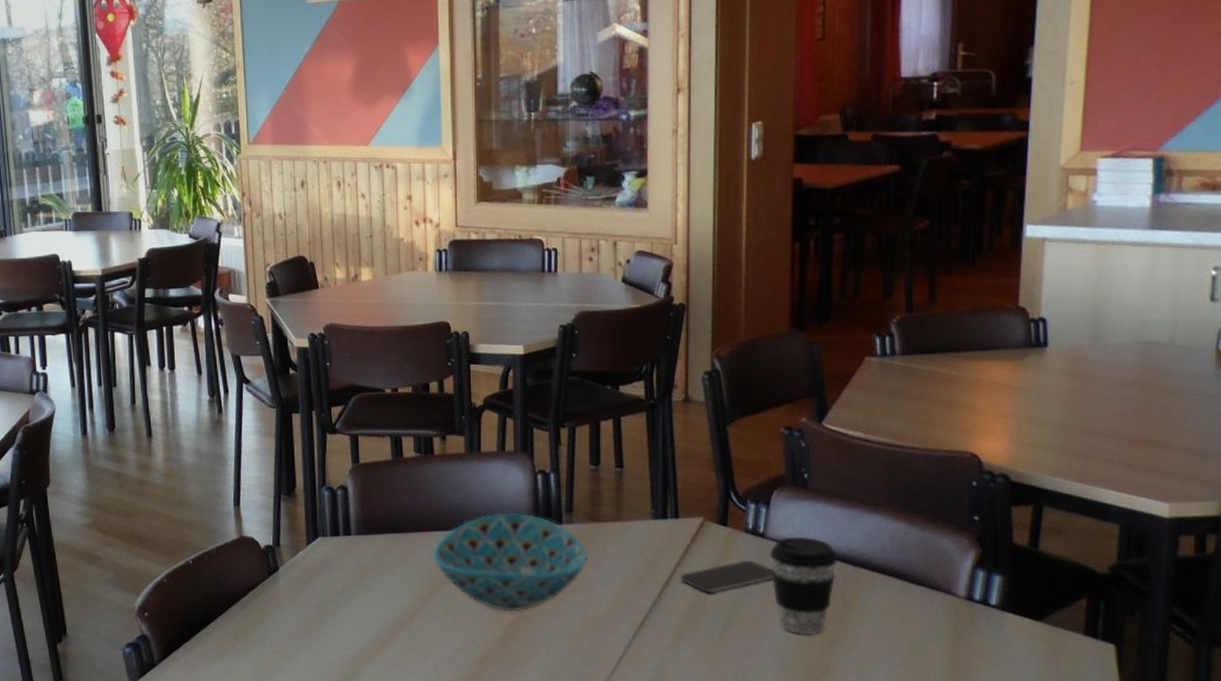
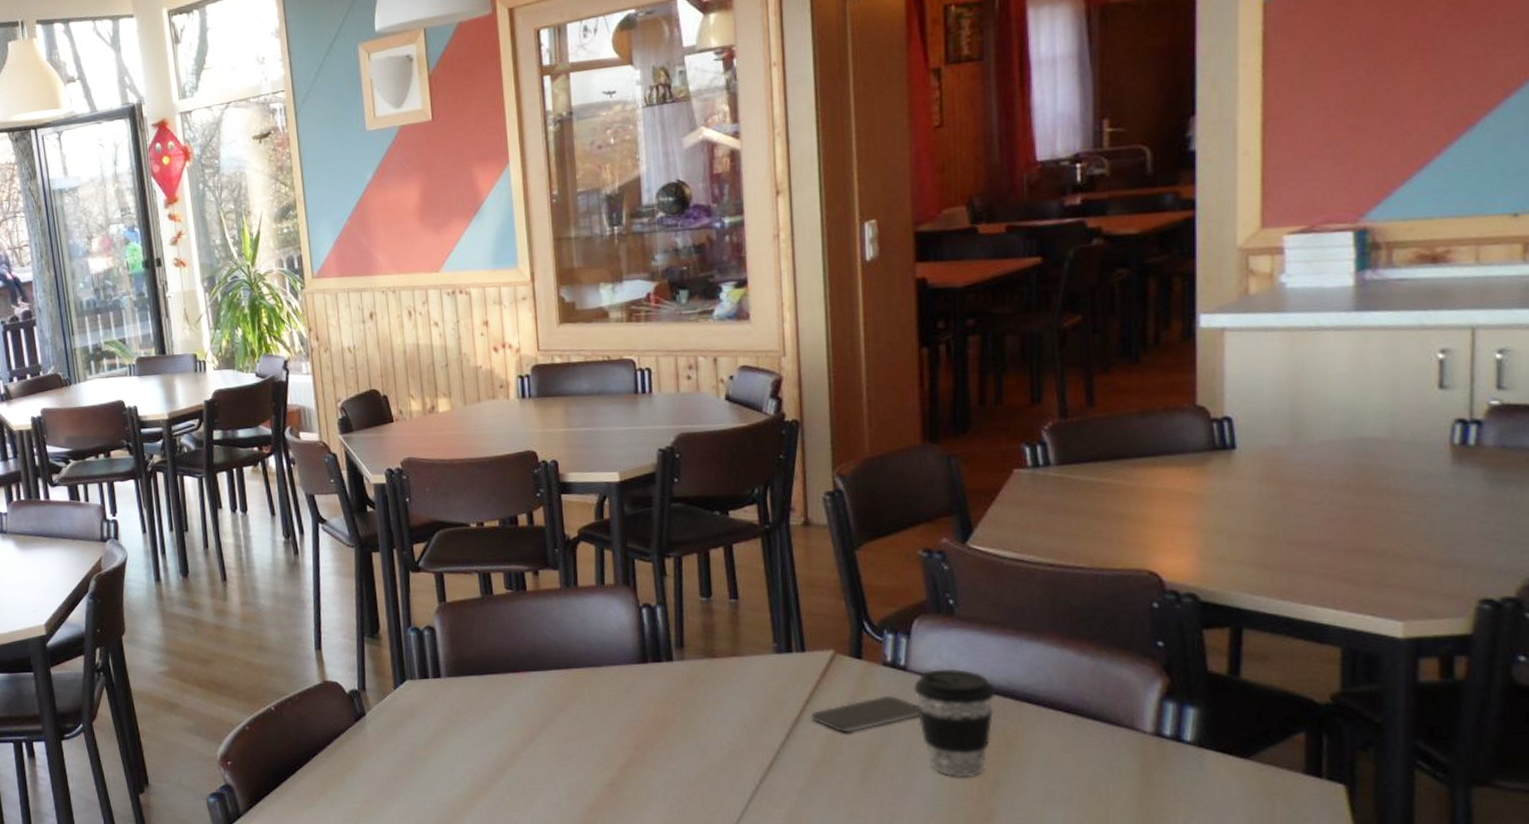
bowl: present [432,512,588,612] -> none [530,649,705,756]

